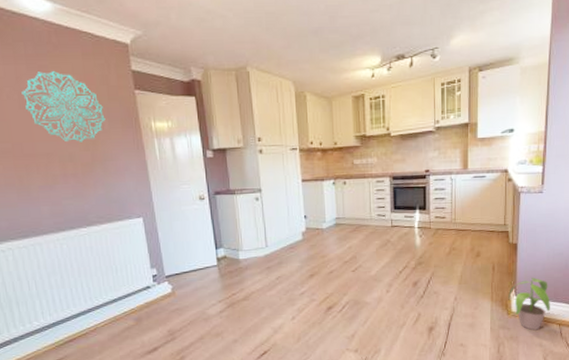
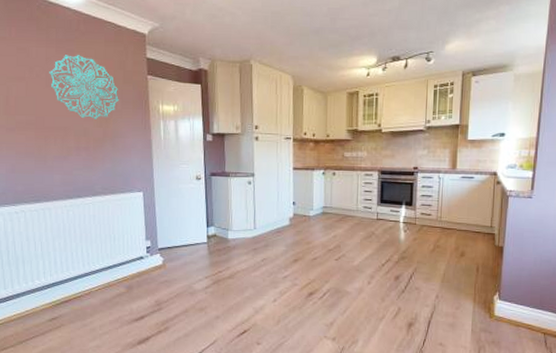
potted plant: present [508,278,550,331] -> none [492,283,536,337]

